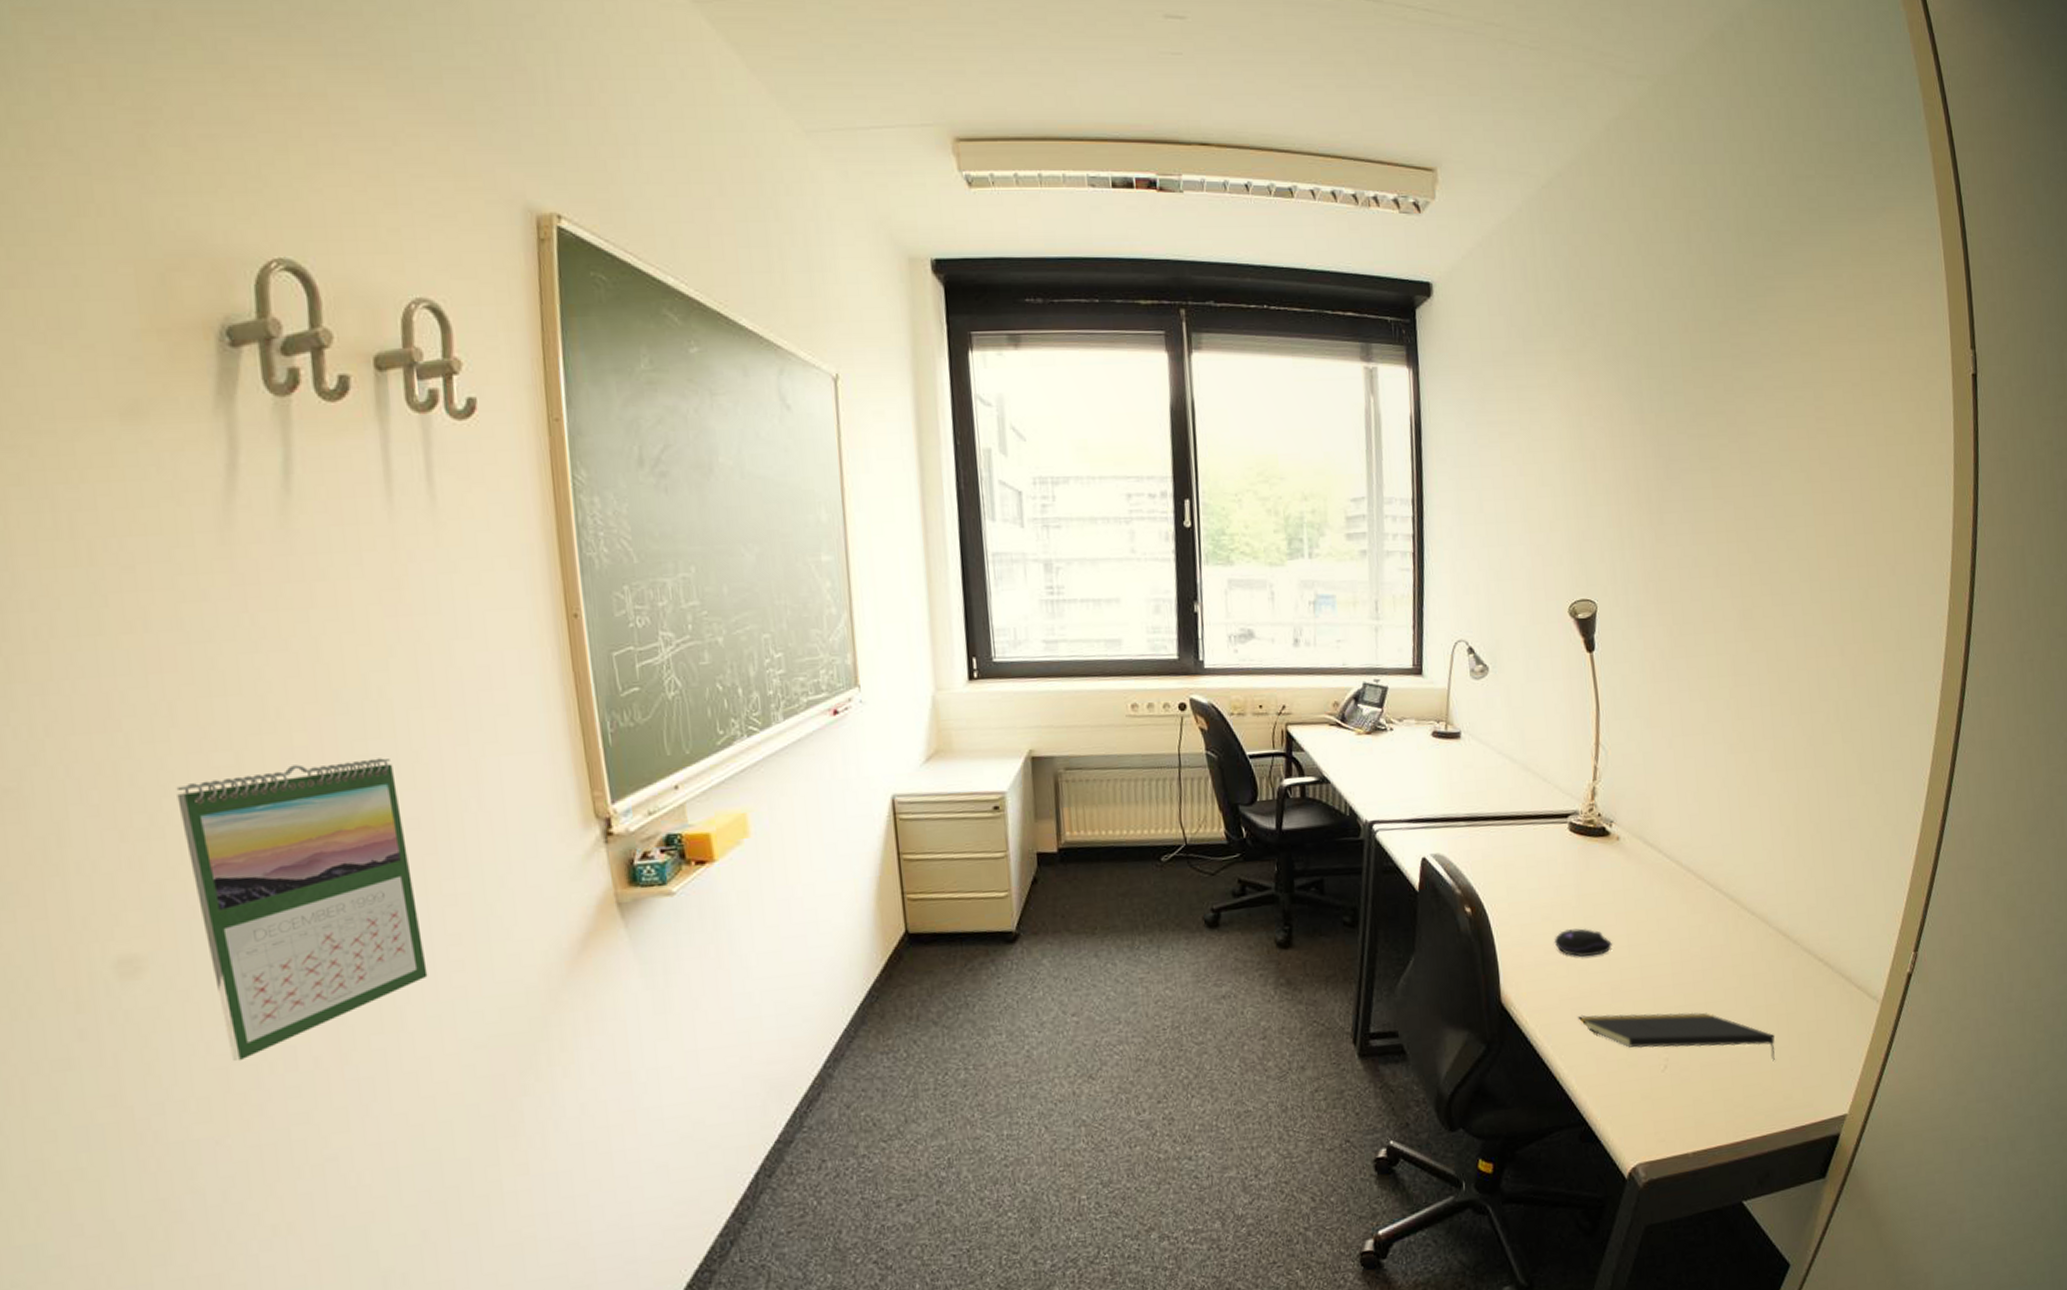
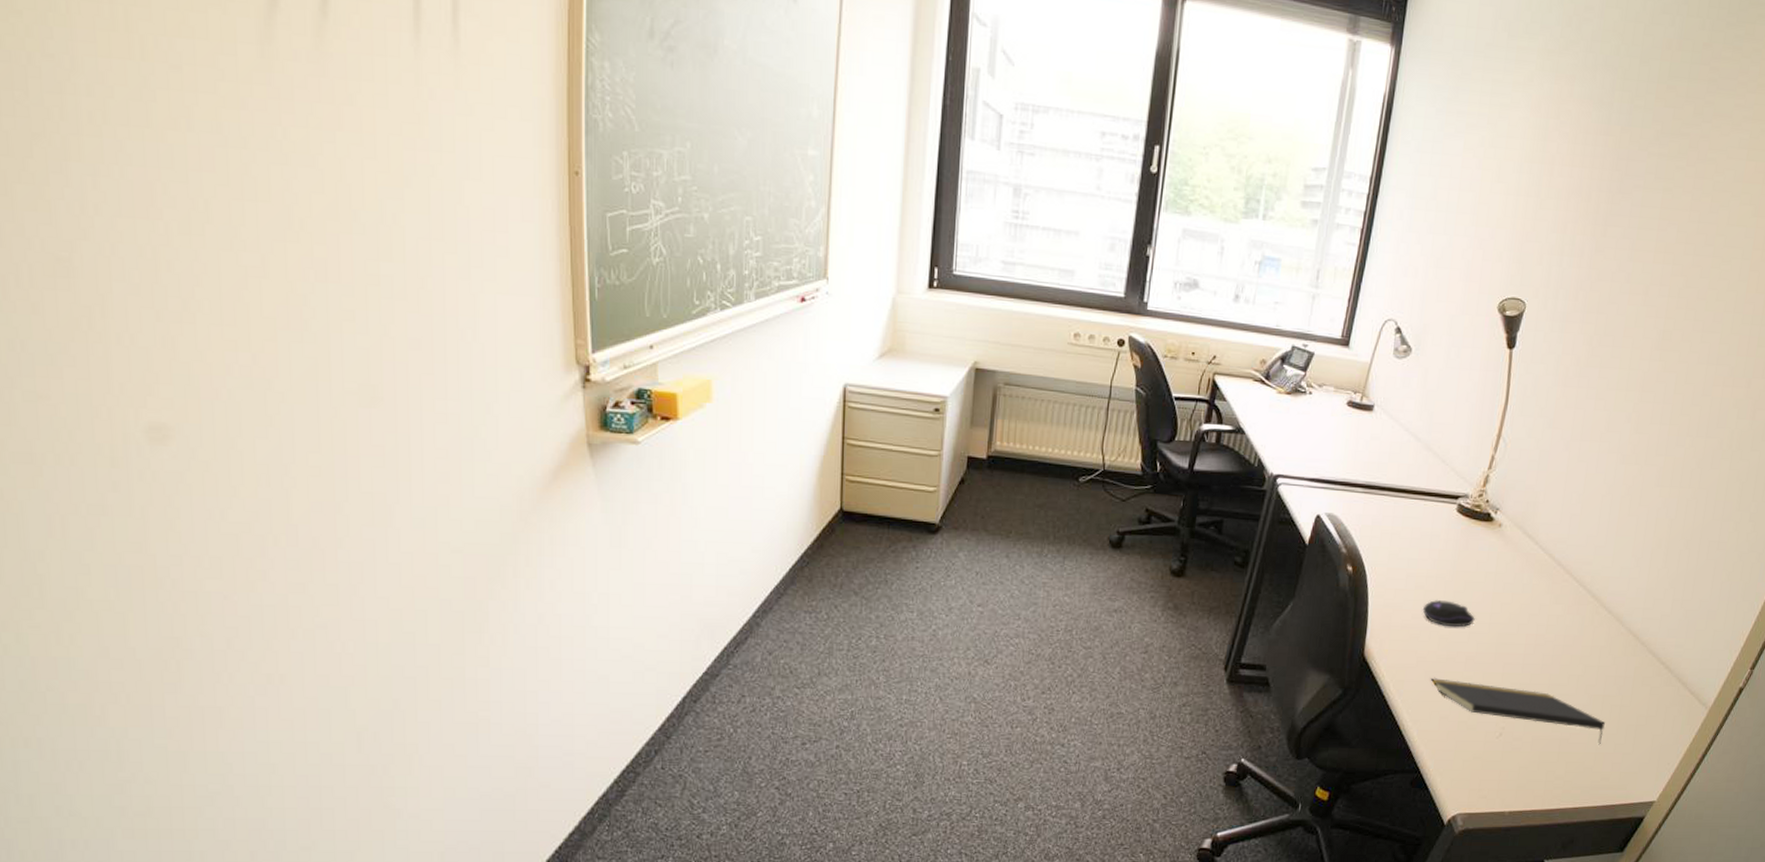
calendar: present [176,758,428,1062] -> none [207,274,416,531]

